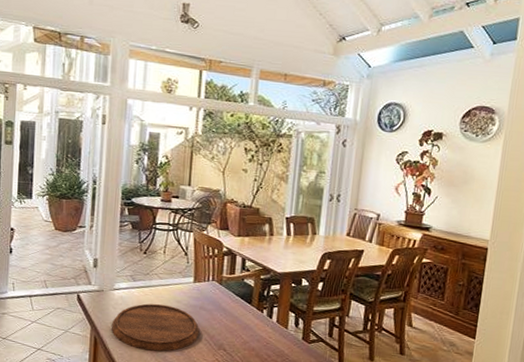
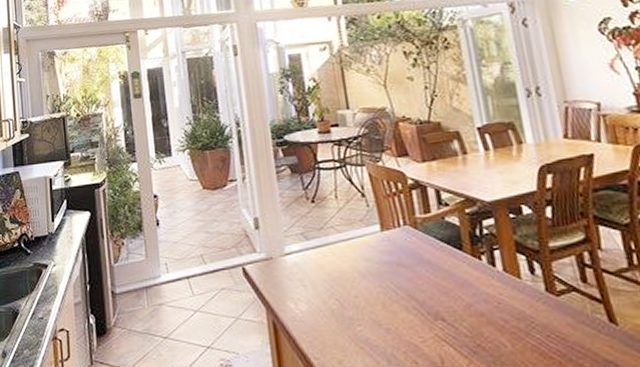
cutting board: present [112,303,200,352] -> none [290,267,405,333]

